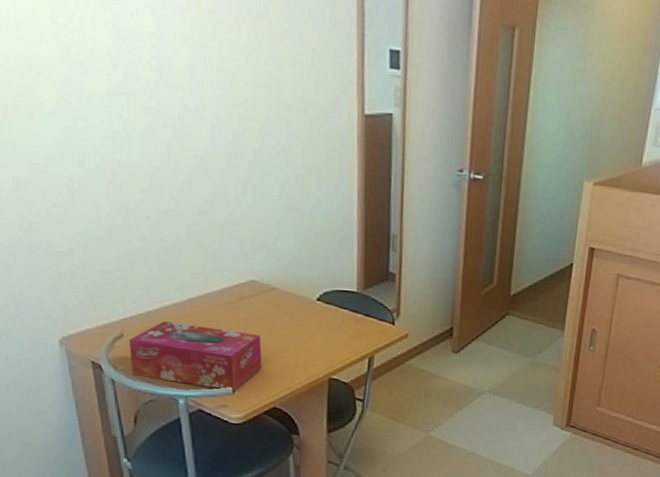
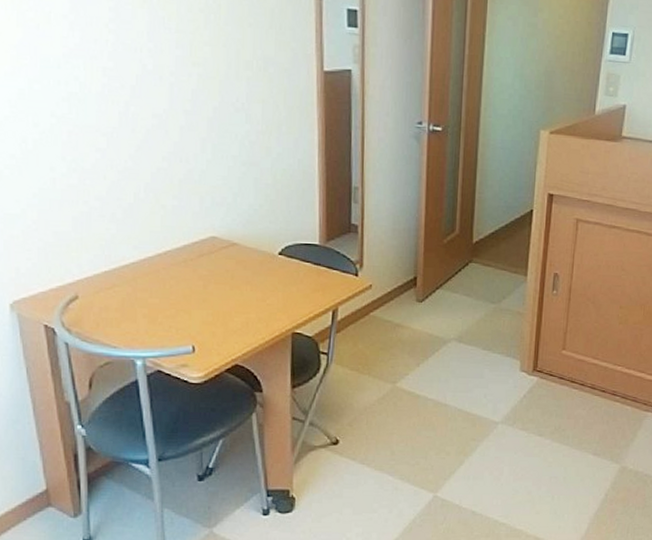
tissue box: present [128,321,262,391] -> none [83,281,224,350]

